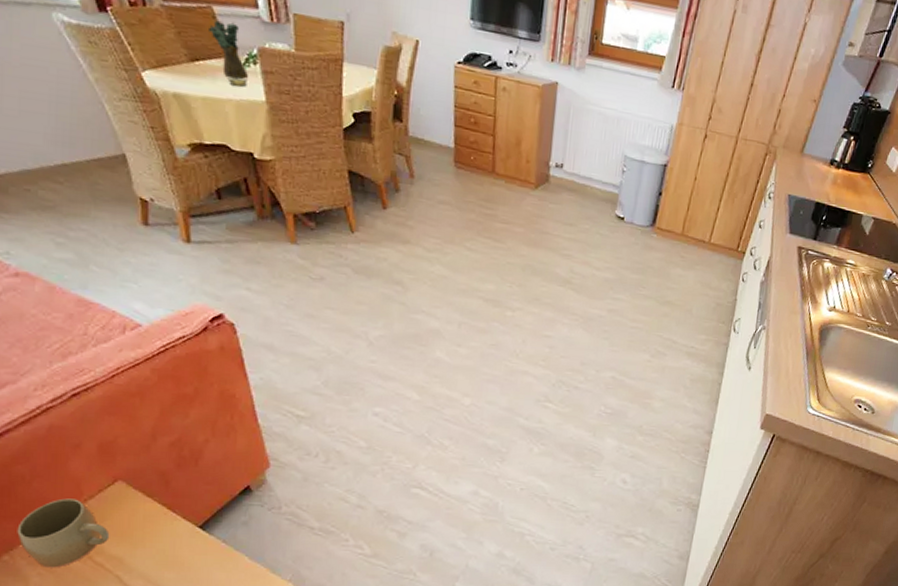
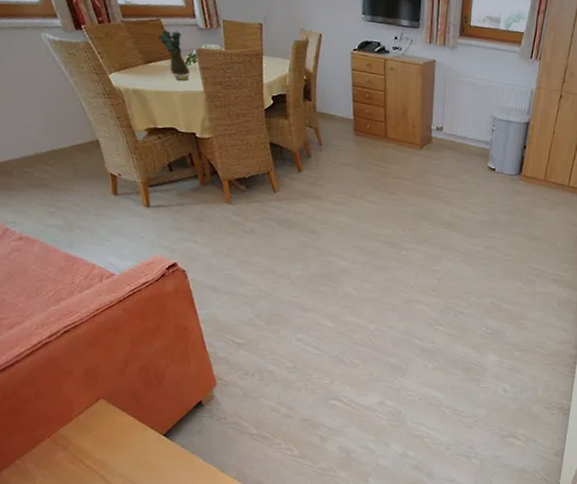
mug: present [17,498,110,568] -> none [26,414,96,470]

